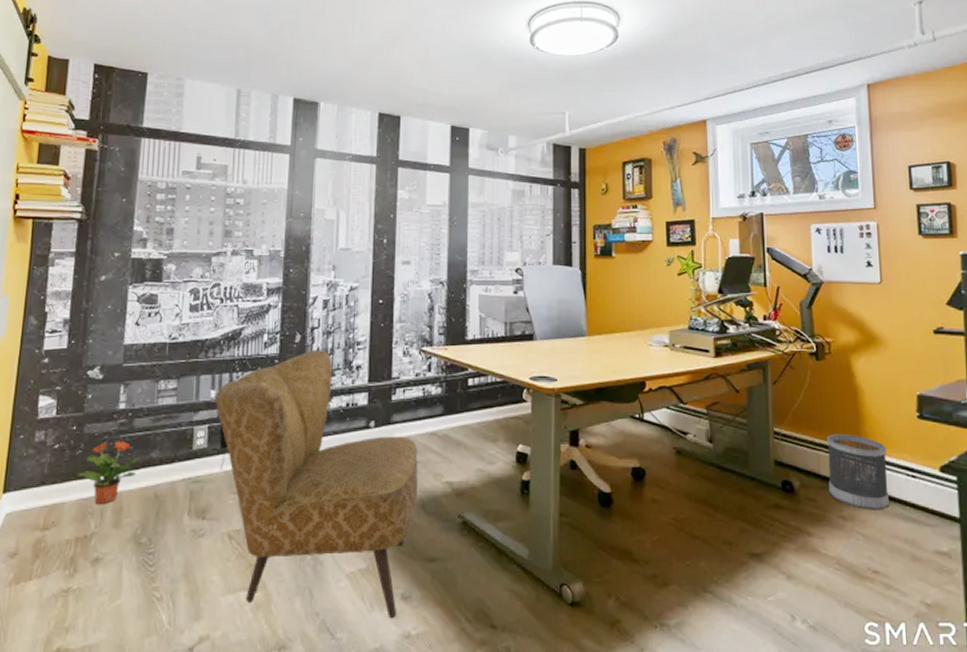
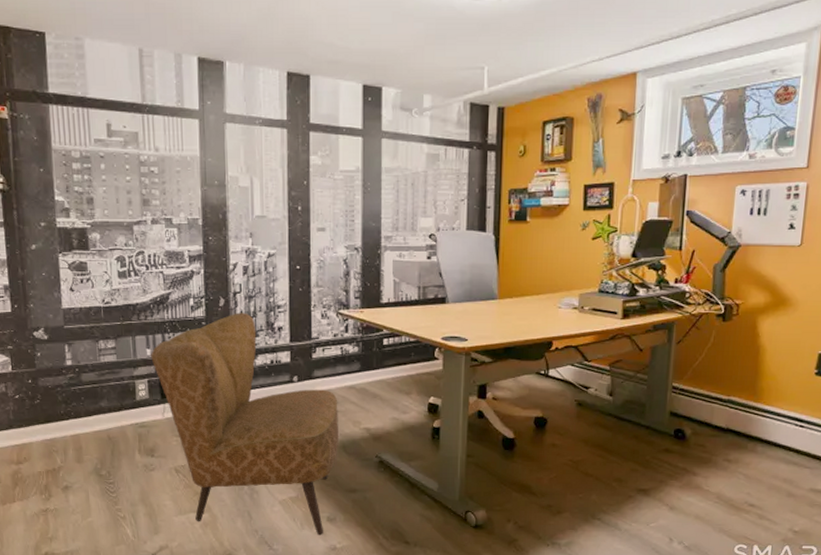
potted plant: present [77,441,139,504] -> none [39,392,91,444]
wastebasket: present [827,434,889,510] -> none [718,389,780,455]

